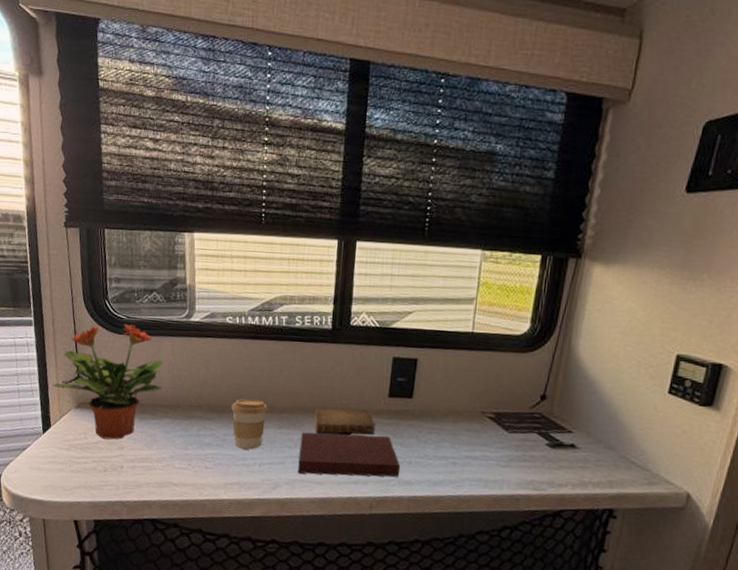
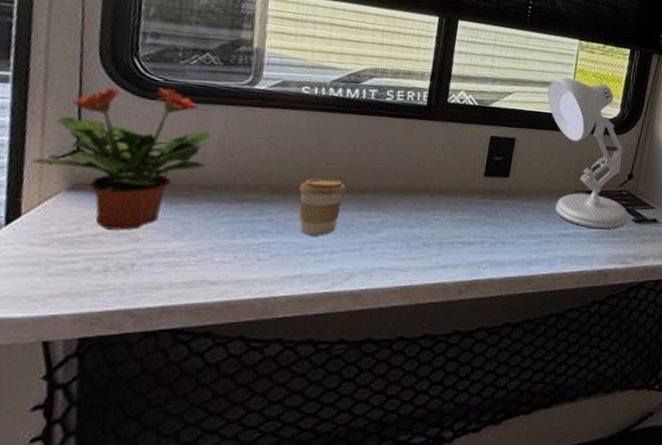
notebook: present [298,432,400,477] -> none [377,214,493,261]
book: present [314,408,375,435] -> none [400,188,469,216]
desk lamp: none [449,292,541,454] -> present [547,77,628,230]

